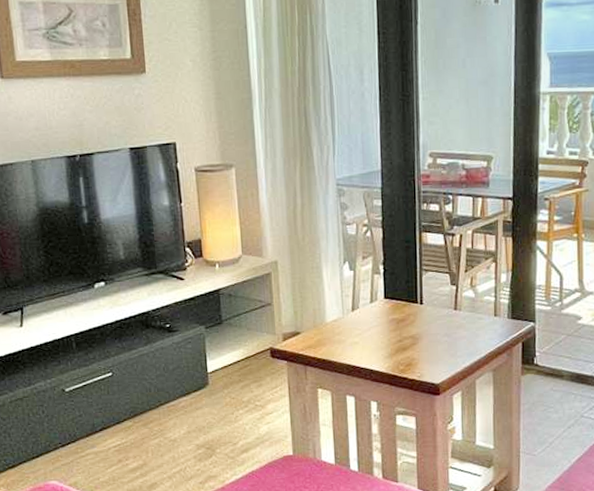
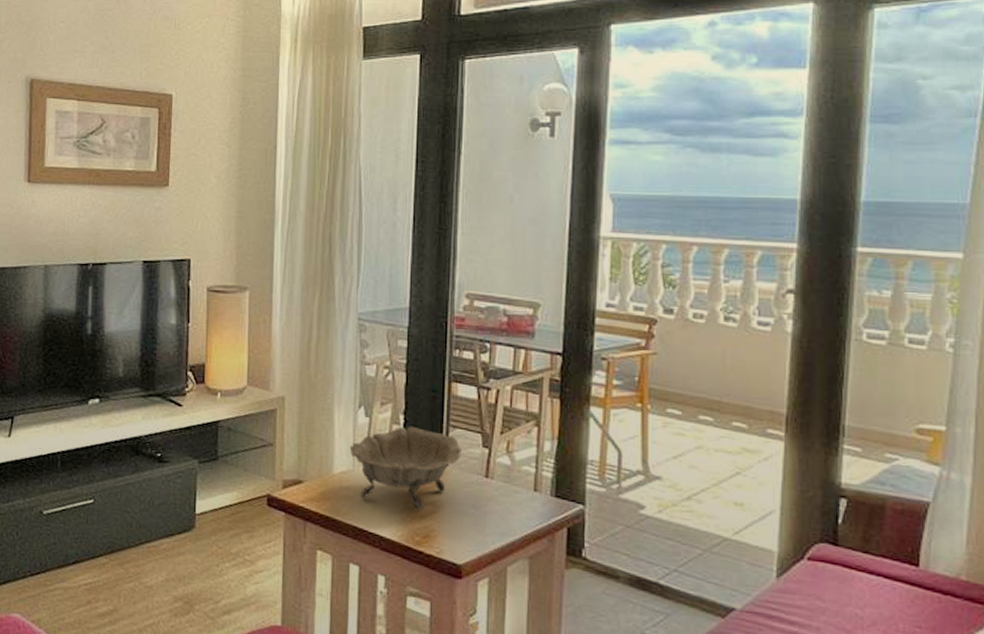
decorative bowl: none [338,274,434,344] -> present [349,426,462,510]

